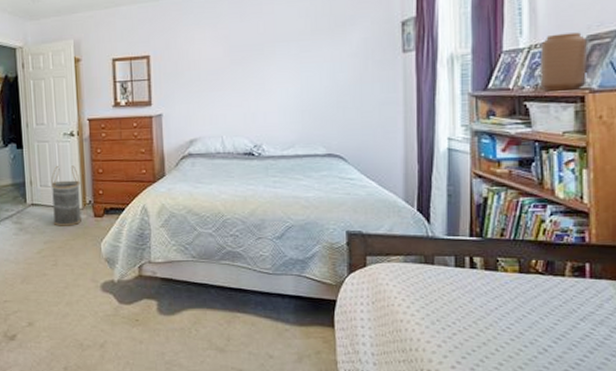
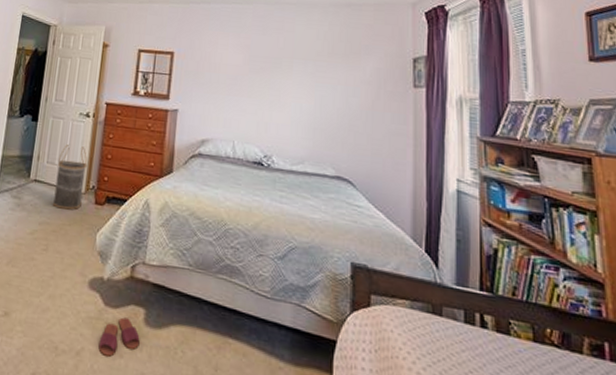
slippers: none [119,311,156,344] -> present [98,317,140,357]
vase: present [541,32,587,91] -> none [546,93,593,151]

